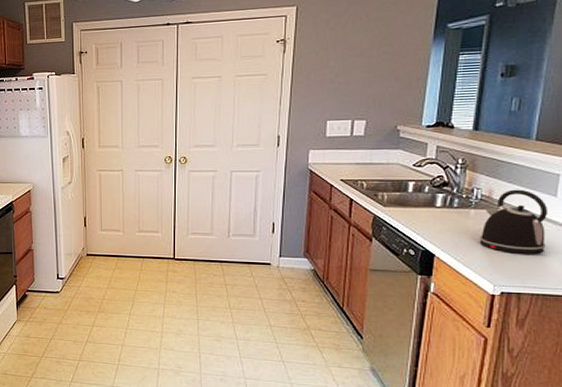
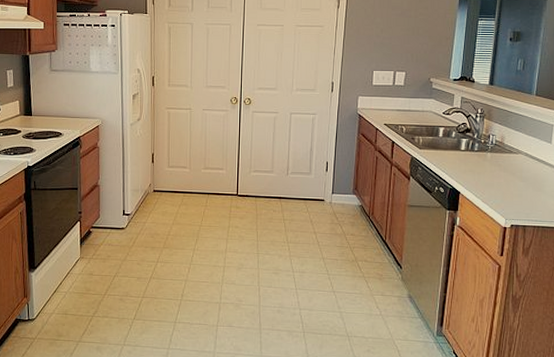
kettle: present [479,189,549,254] -> none [494,136,546,192]

